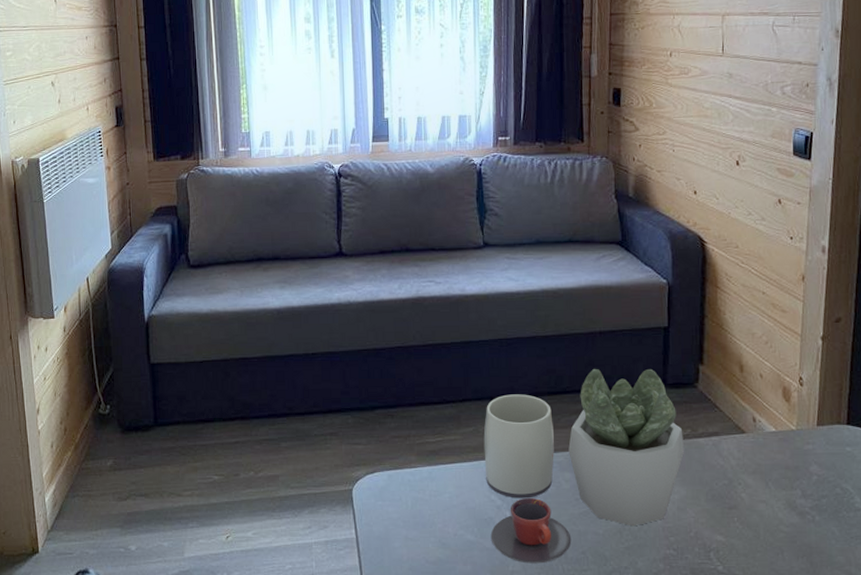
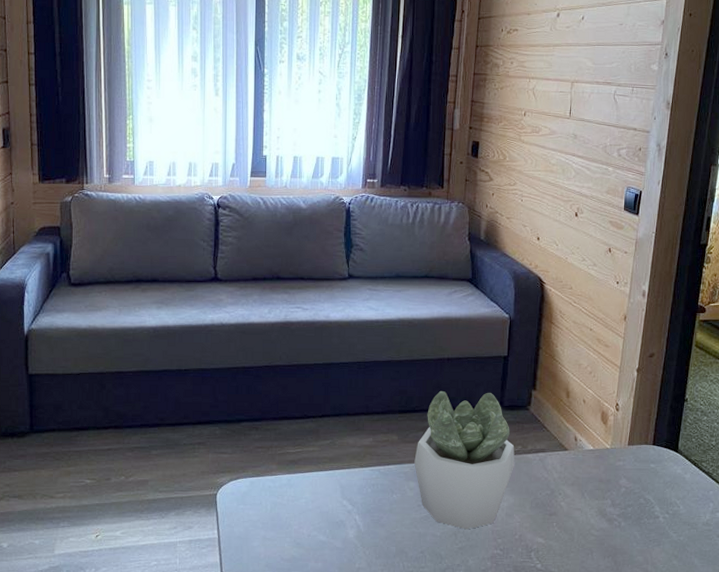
mug: present [483,394,555,498] -> none [339,412,403,504]
teacup: present [490,497,572,564] -> none [341,503,412,561]

